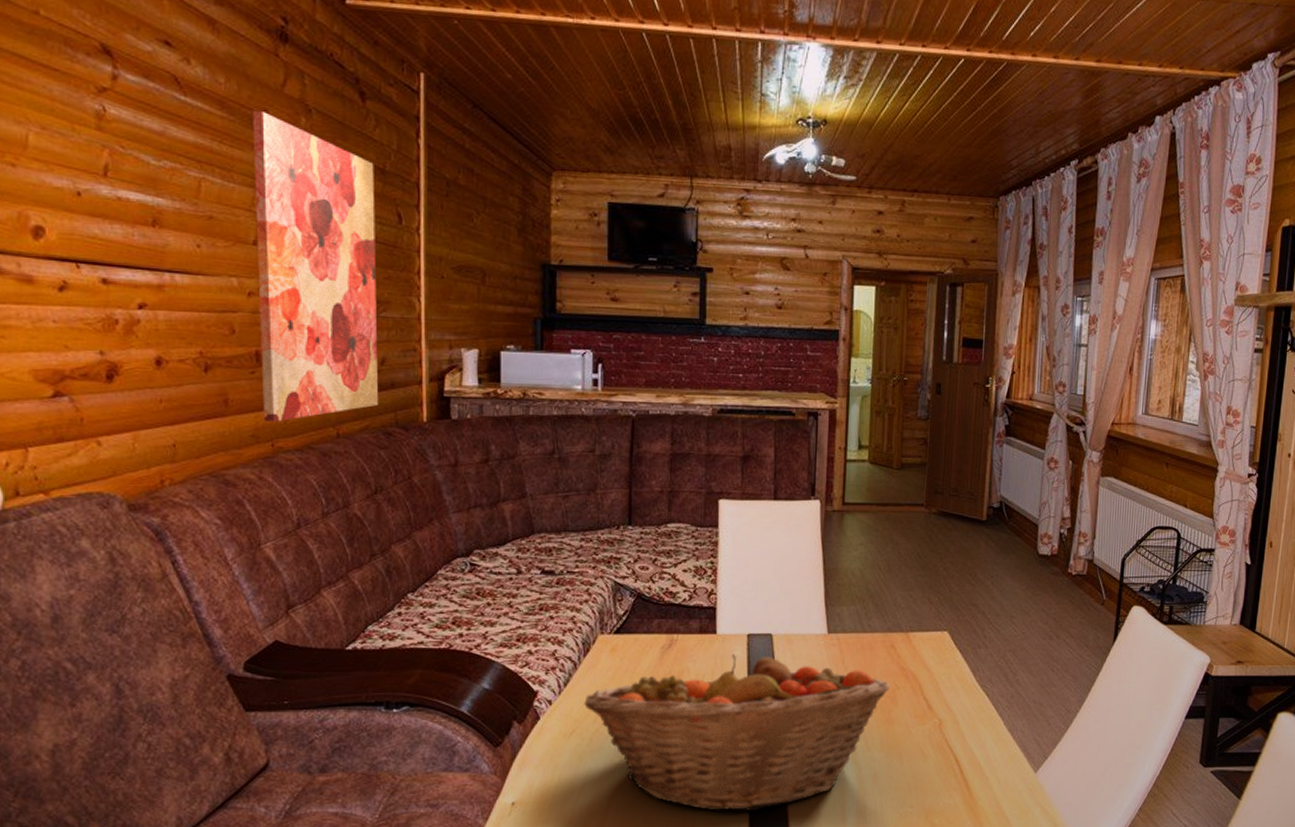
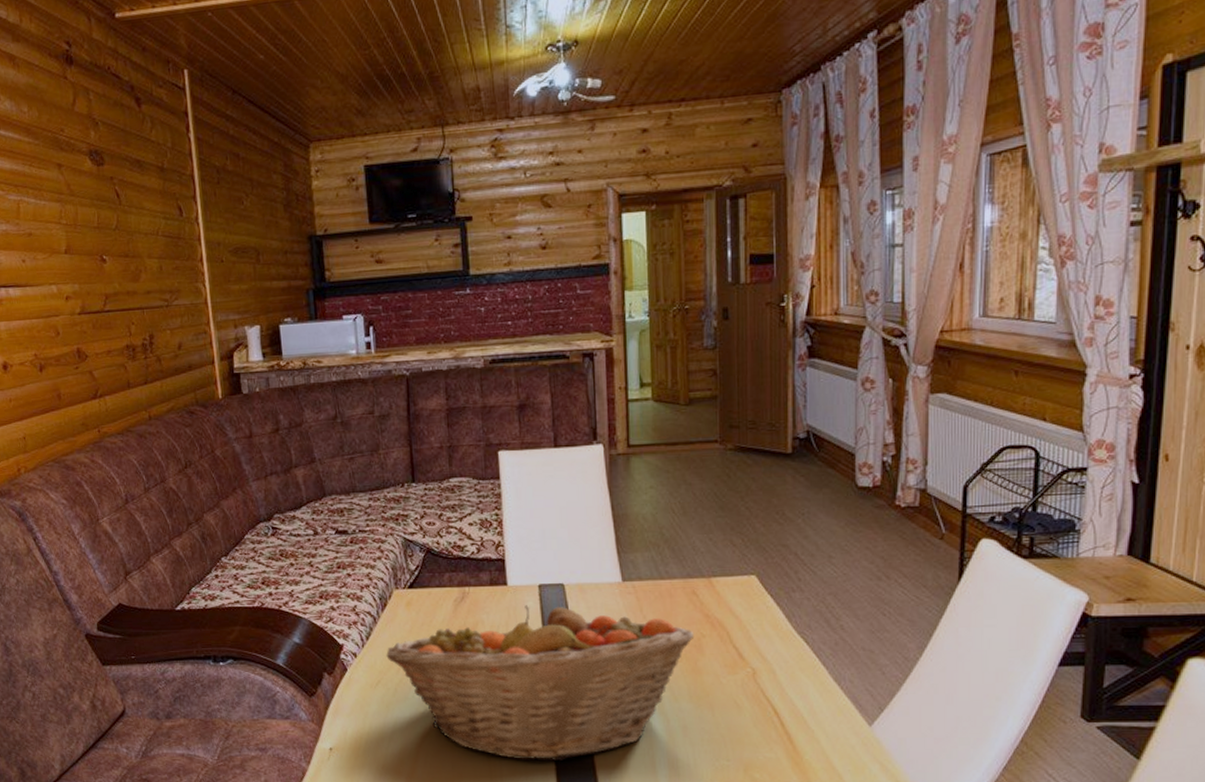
wall art: present [252,110,379,422] -> none [52,131,180,411]

